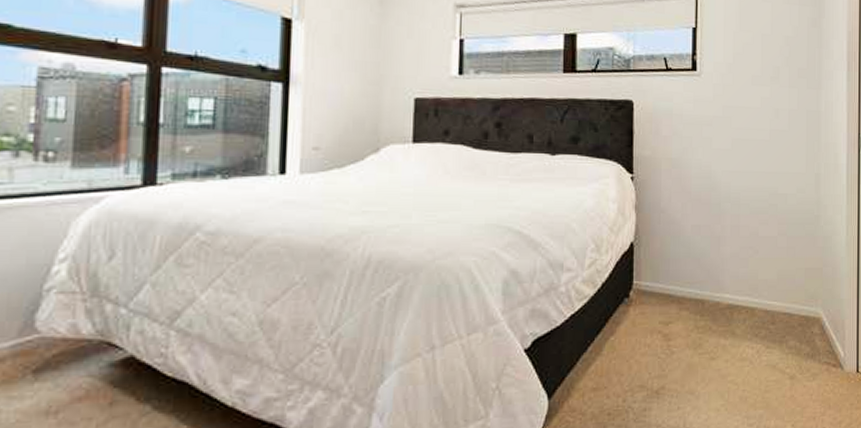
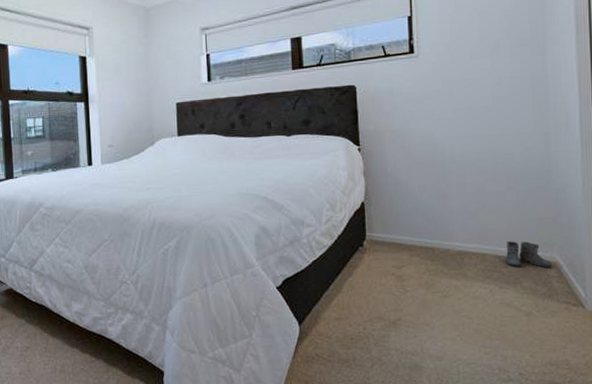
boots: none [767,294,817,325] -> present [499,241,553,268]

